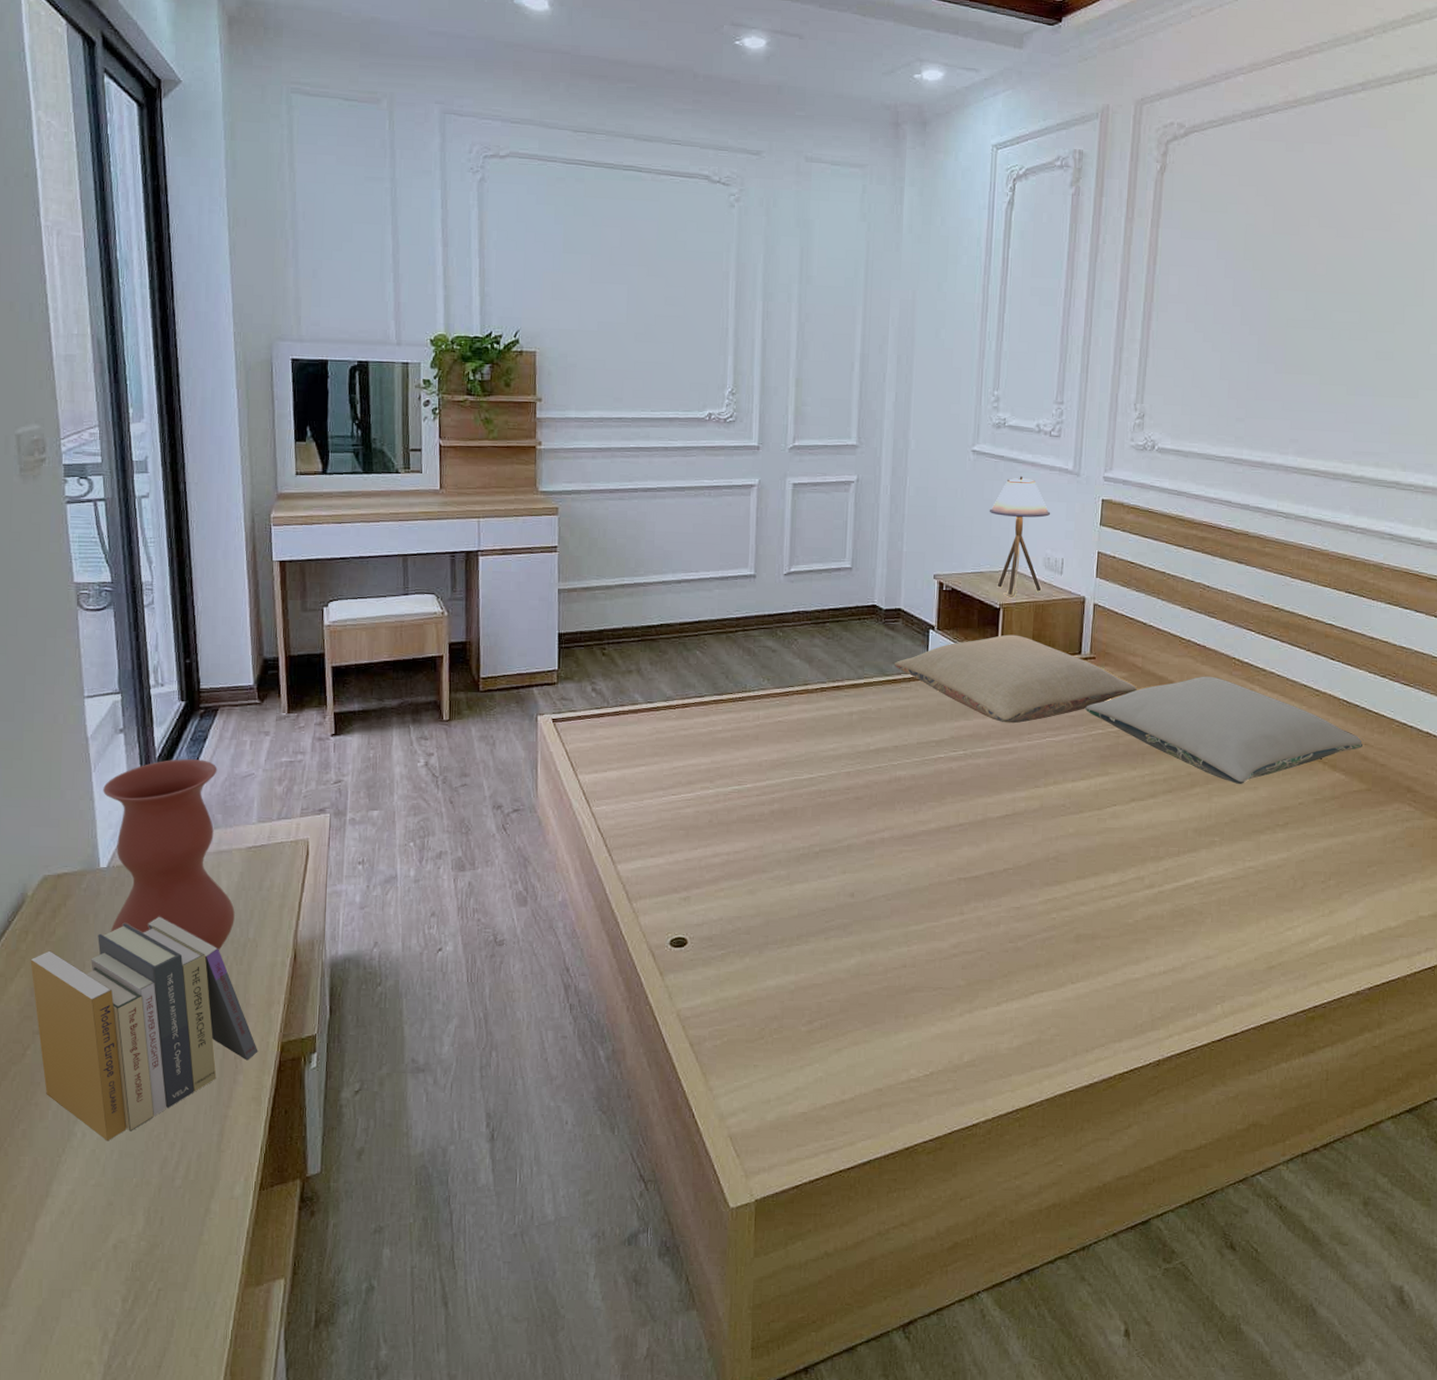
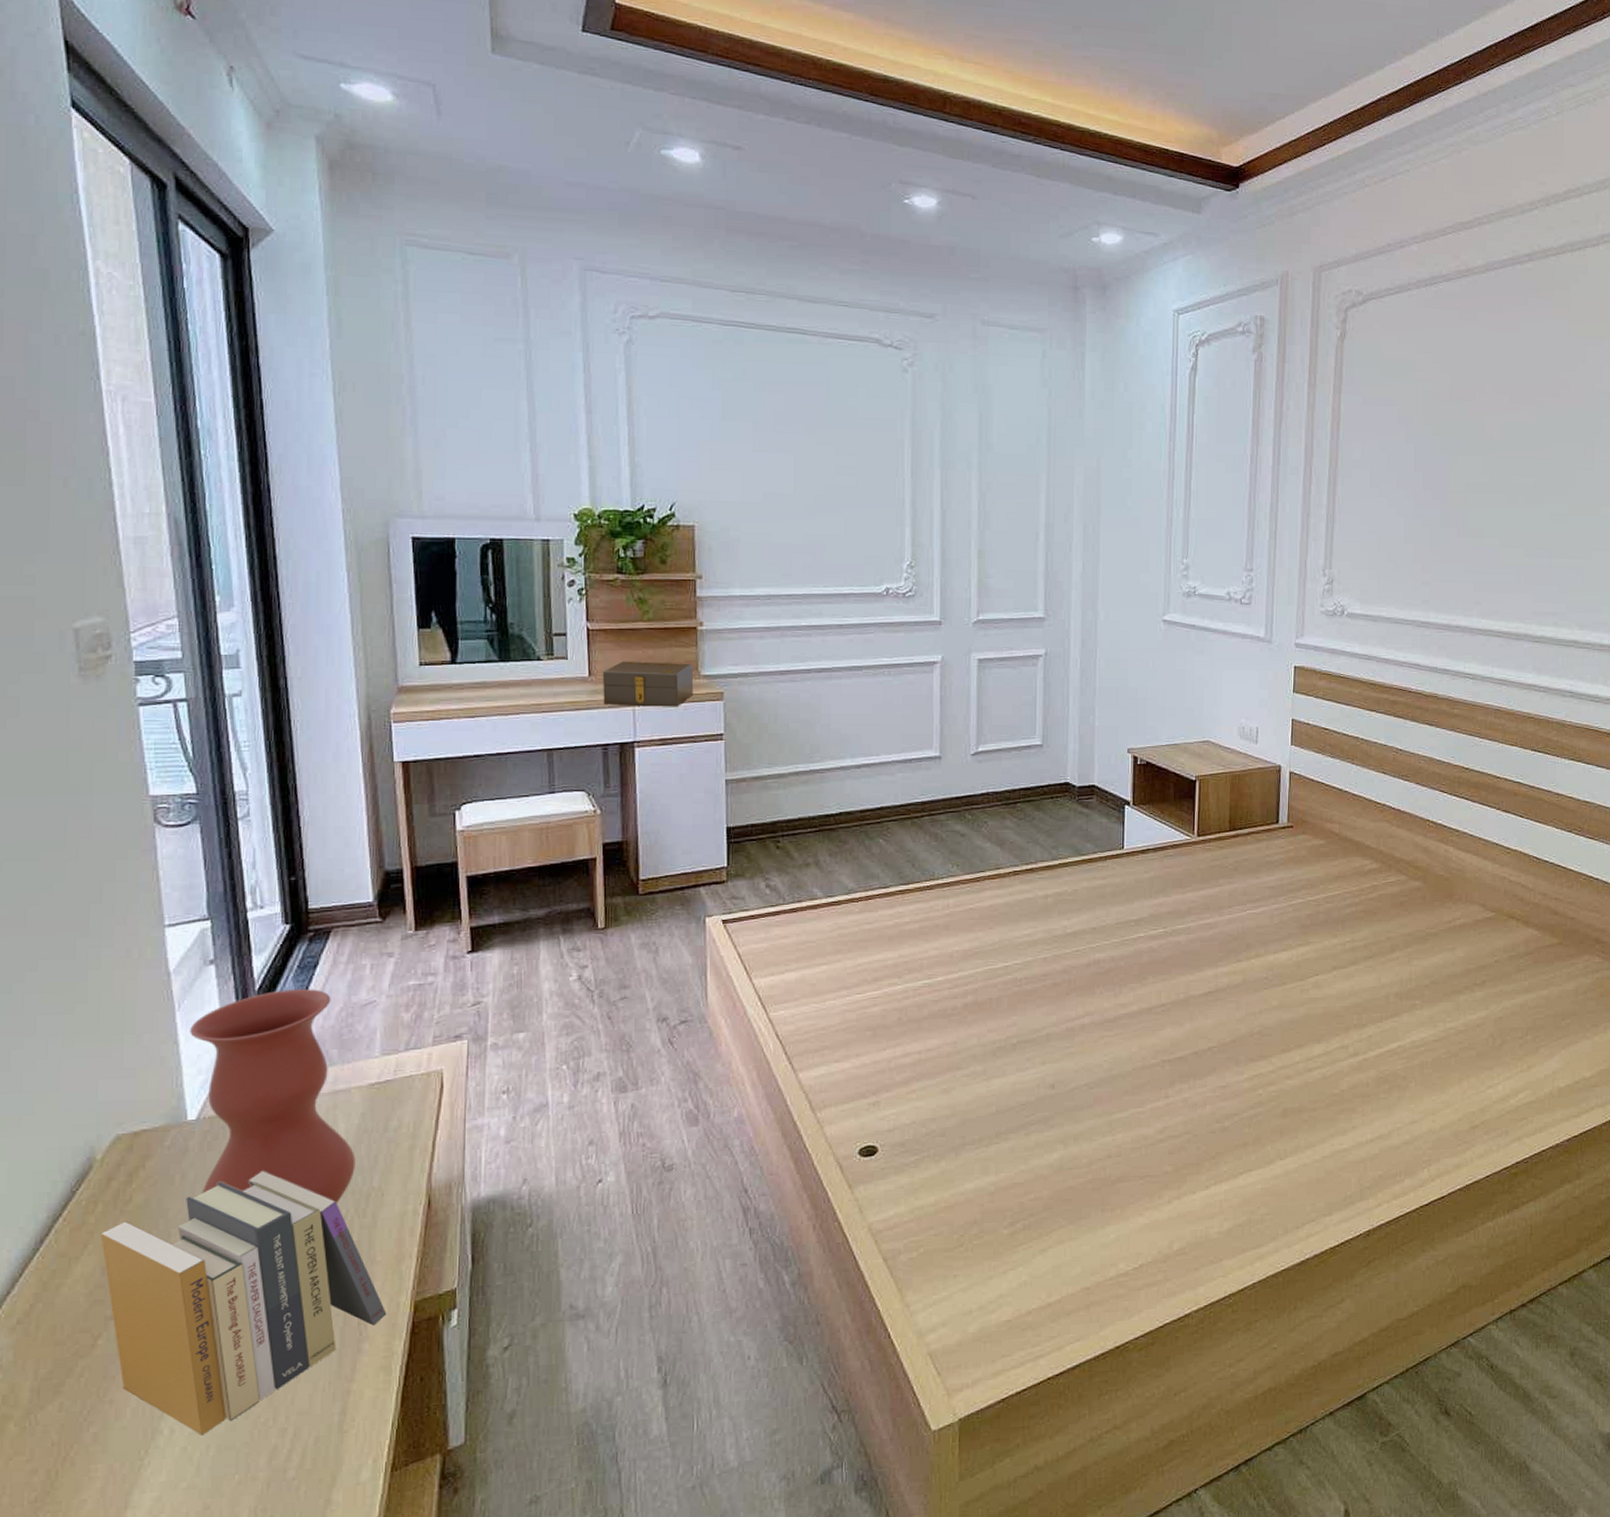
jewelry box: none [451,476,532,520] -> present [602,661,694,707]
pillow: present [895,634,1137,724] -> none [1090,807,1335,898]
table lamp: present [989,476,1051,598] -> none [1181,645,1244,769]
pillow: present [1085,676,1364,785] -> none [1285,839,1554,947]

